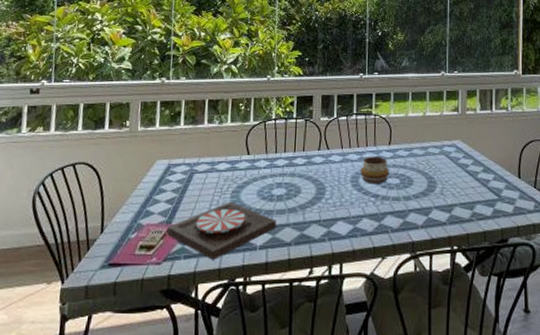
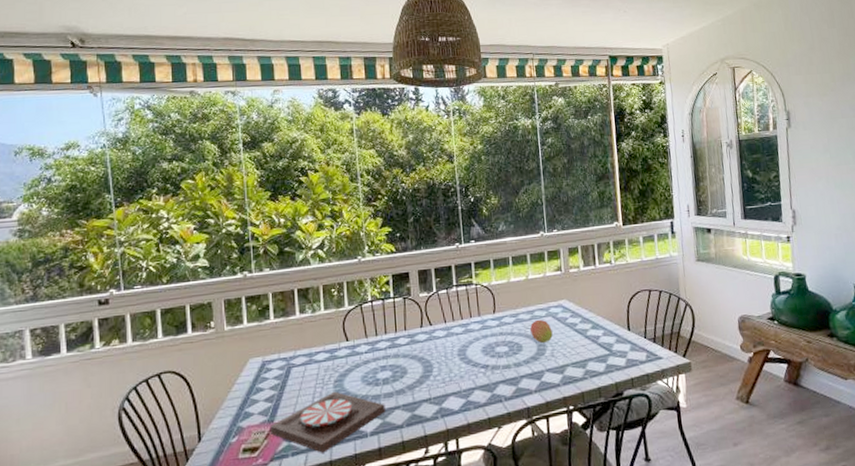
decorative bowl: present [361,156,389,184] -> none [467,326,497,355]
fruit: none [423,156,444,180] -> present [530,319,553,343]

